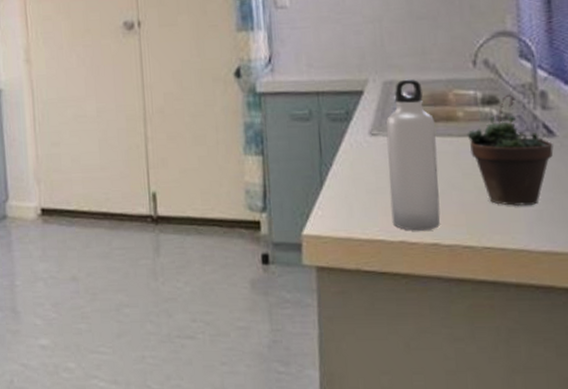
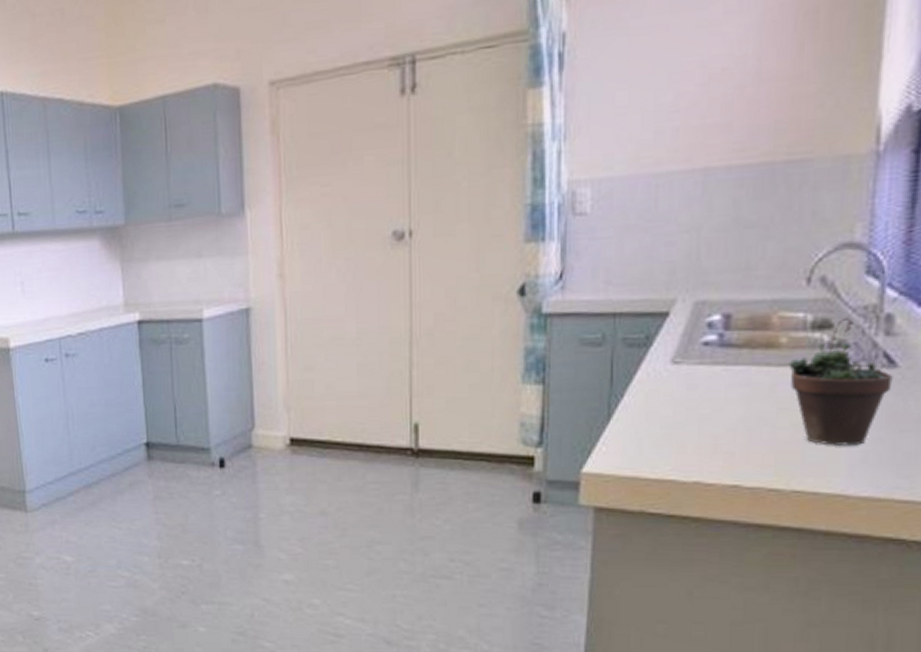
water bottle: present [385,79,441,231] -> none [687,298,751,471]

